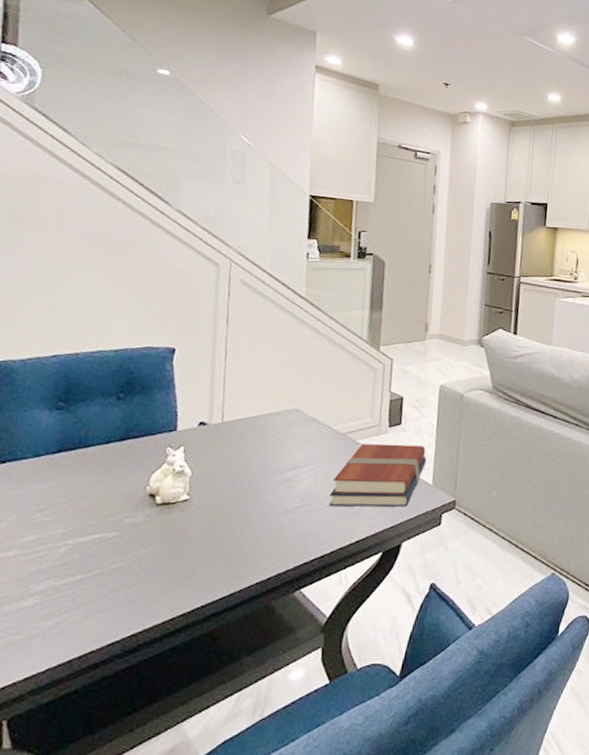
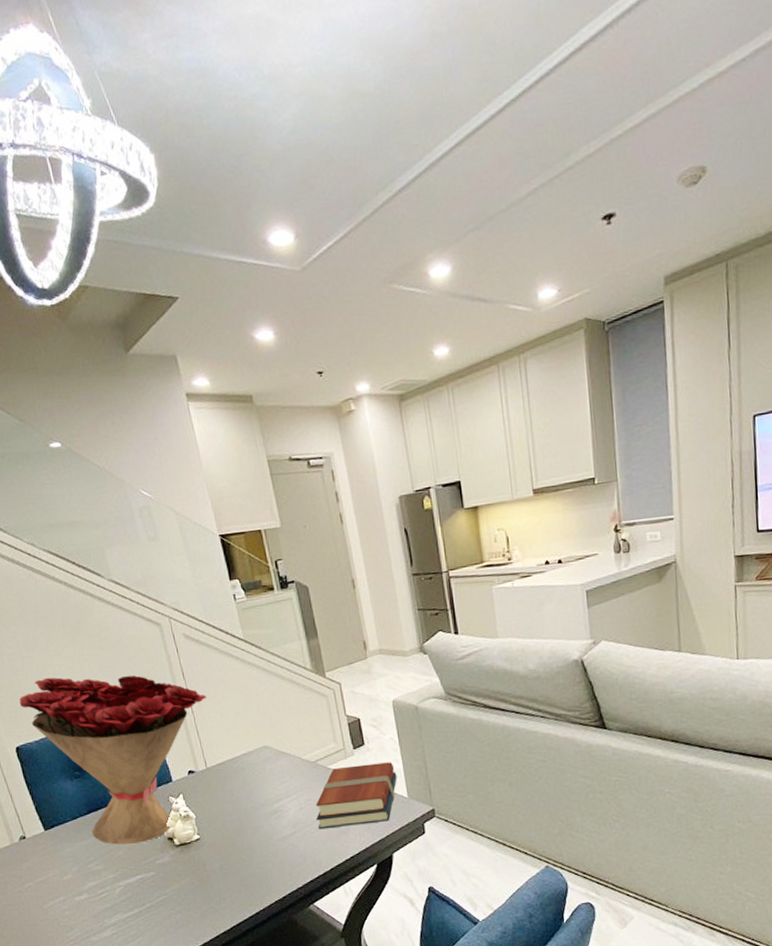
flower bouquet: none [16,293,246,496] -> present [19,675,206,845]

